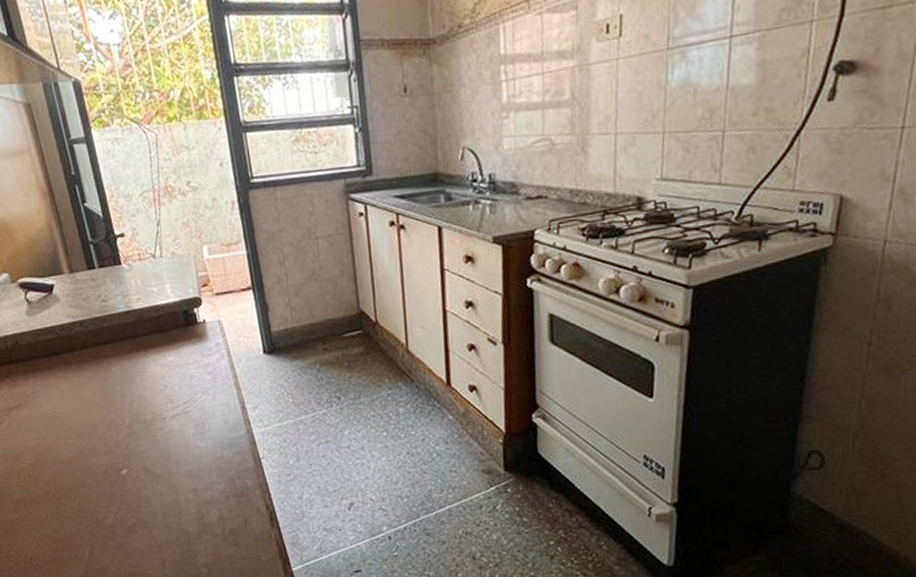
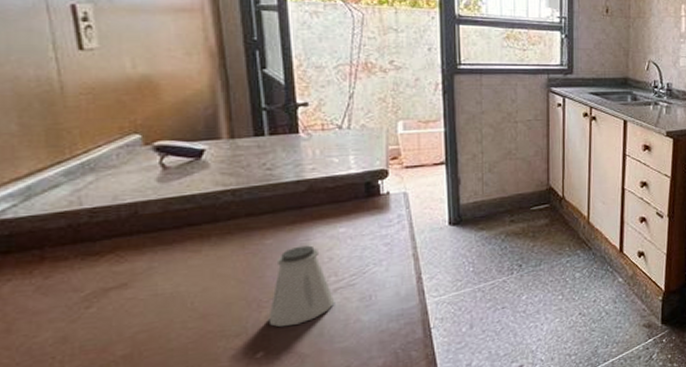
saltshaker: none [123,373,175,449] -> present [268,245,335,328]

